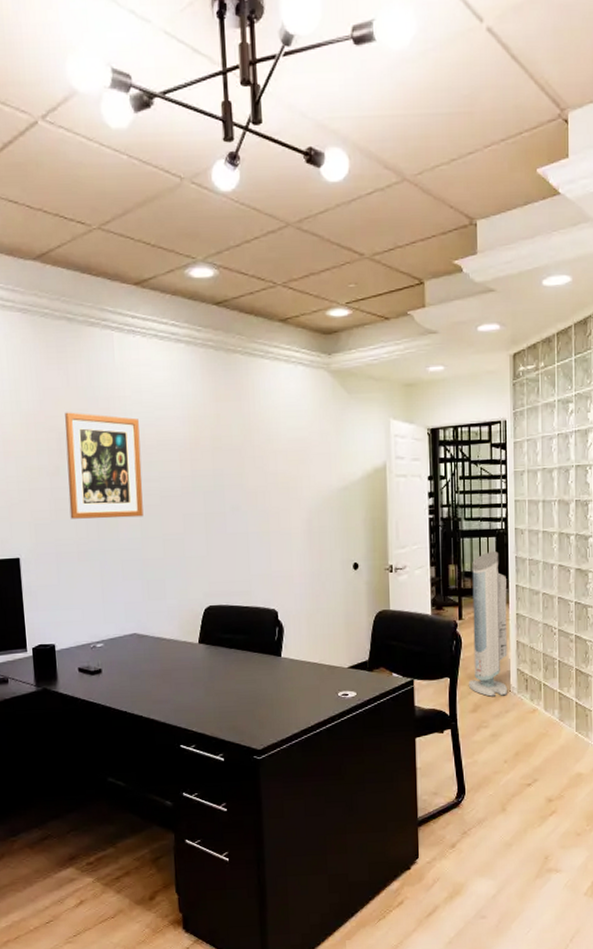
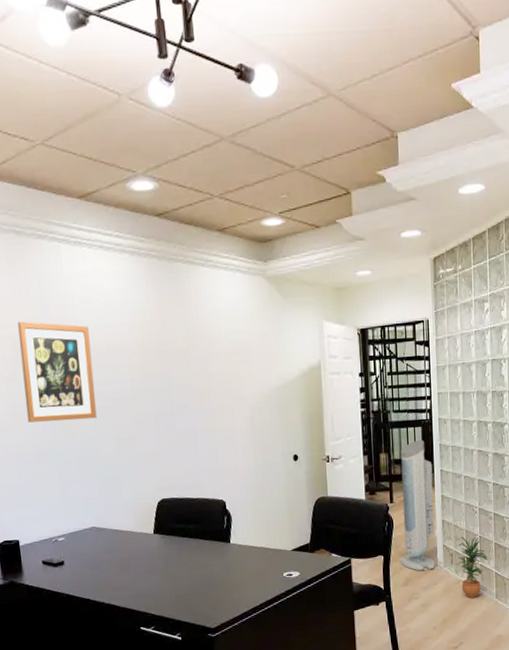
potted plant: none [534,660,569,730] -> present [458,536,489,598]

